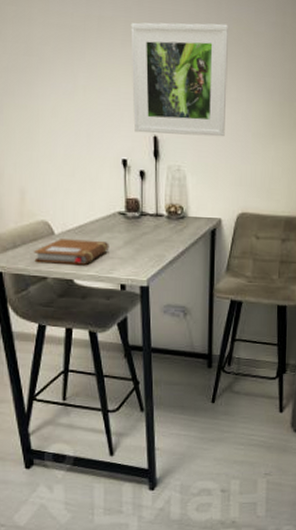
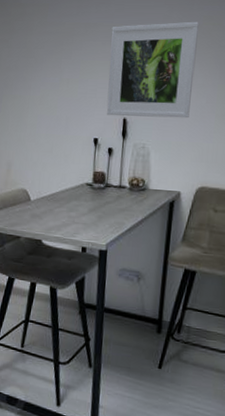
notebook: present [34,239,109,265] -> none [12,204,76,228]

